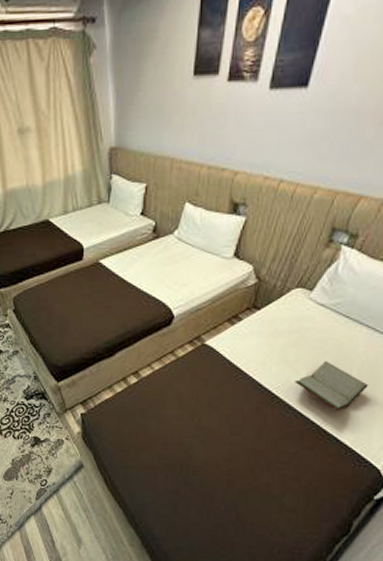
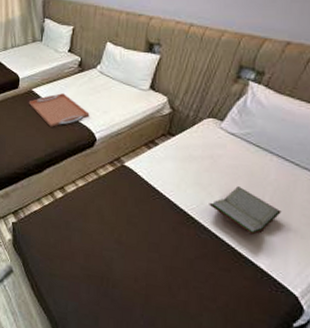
serving tray: none [95,264,166,304] -> present [28,93,90,127]

